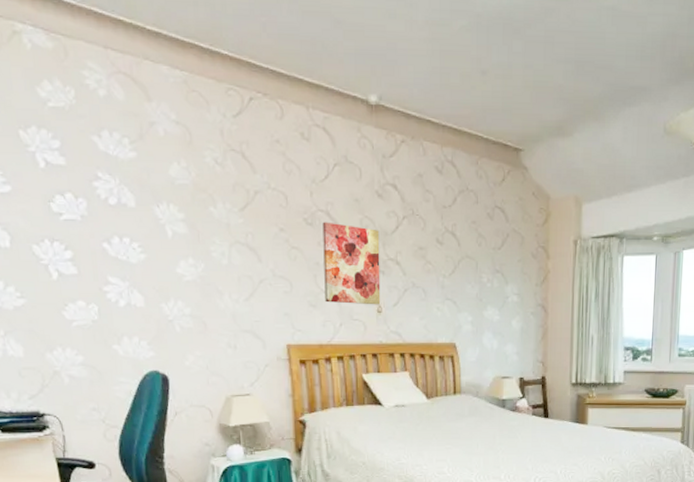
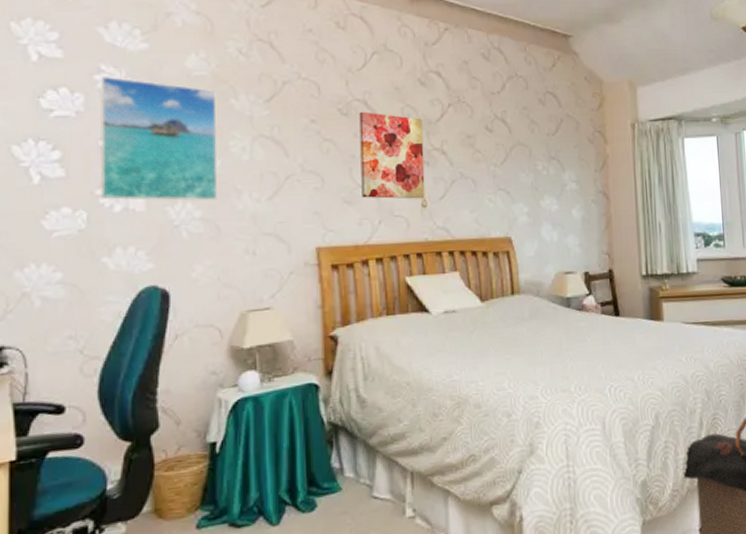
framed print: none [98,182,204,300] -> present [99,75,218,202]

